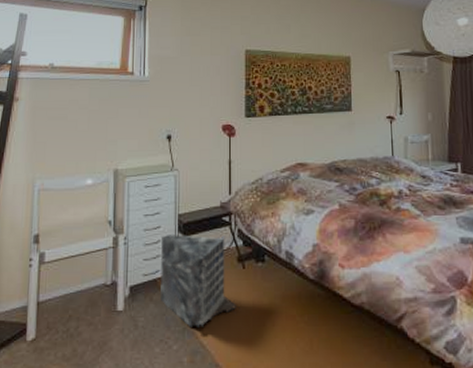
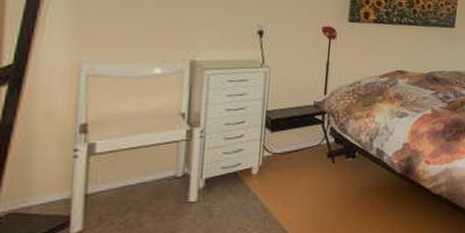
architectural model: present [160,233,240,327] -> none [241,129,326,216]

